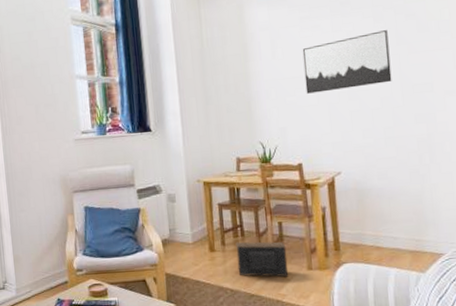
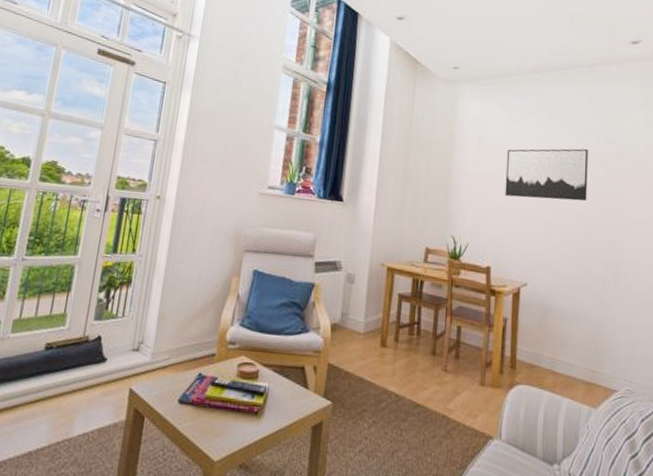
speaker: present [235,241,289,277] -> none [407,340,462,390]

